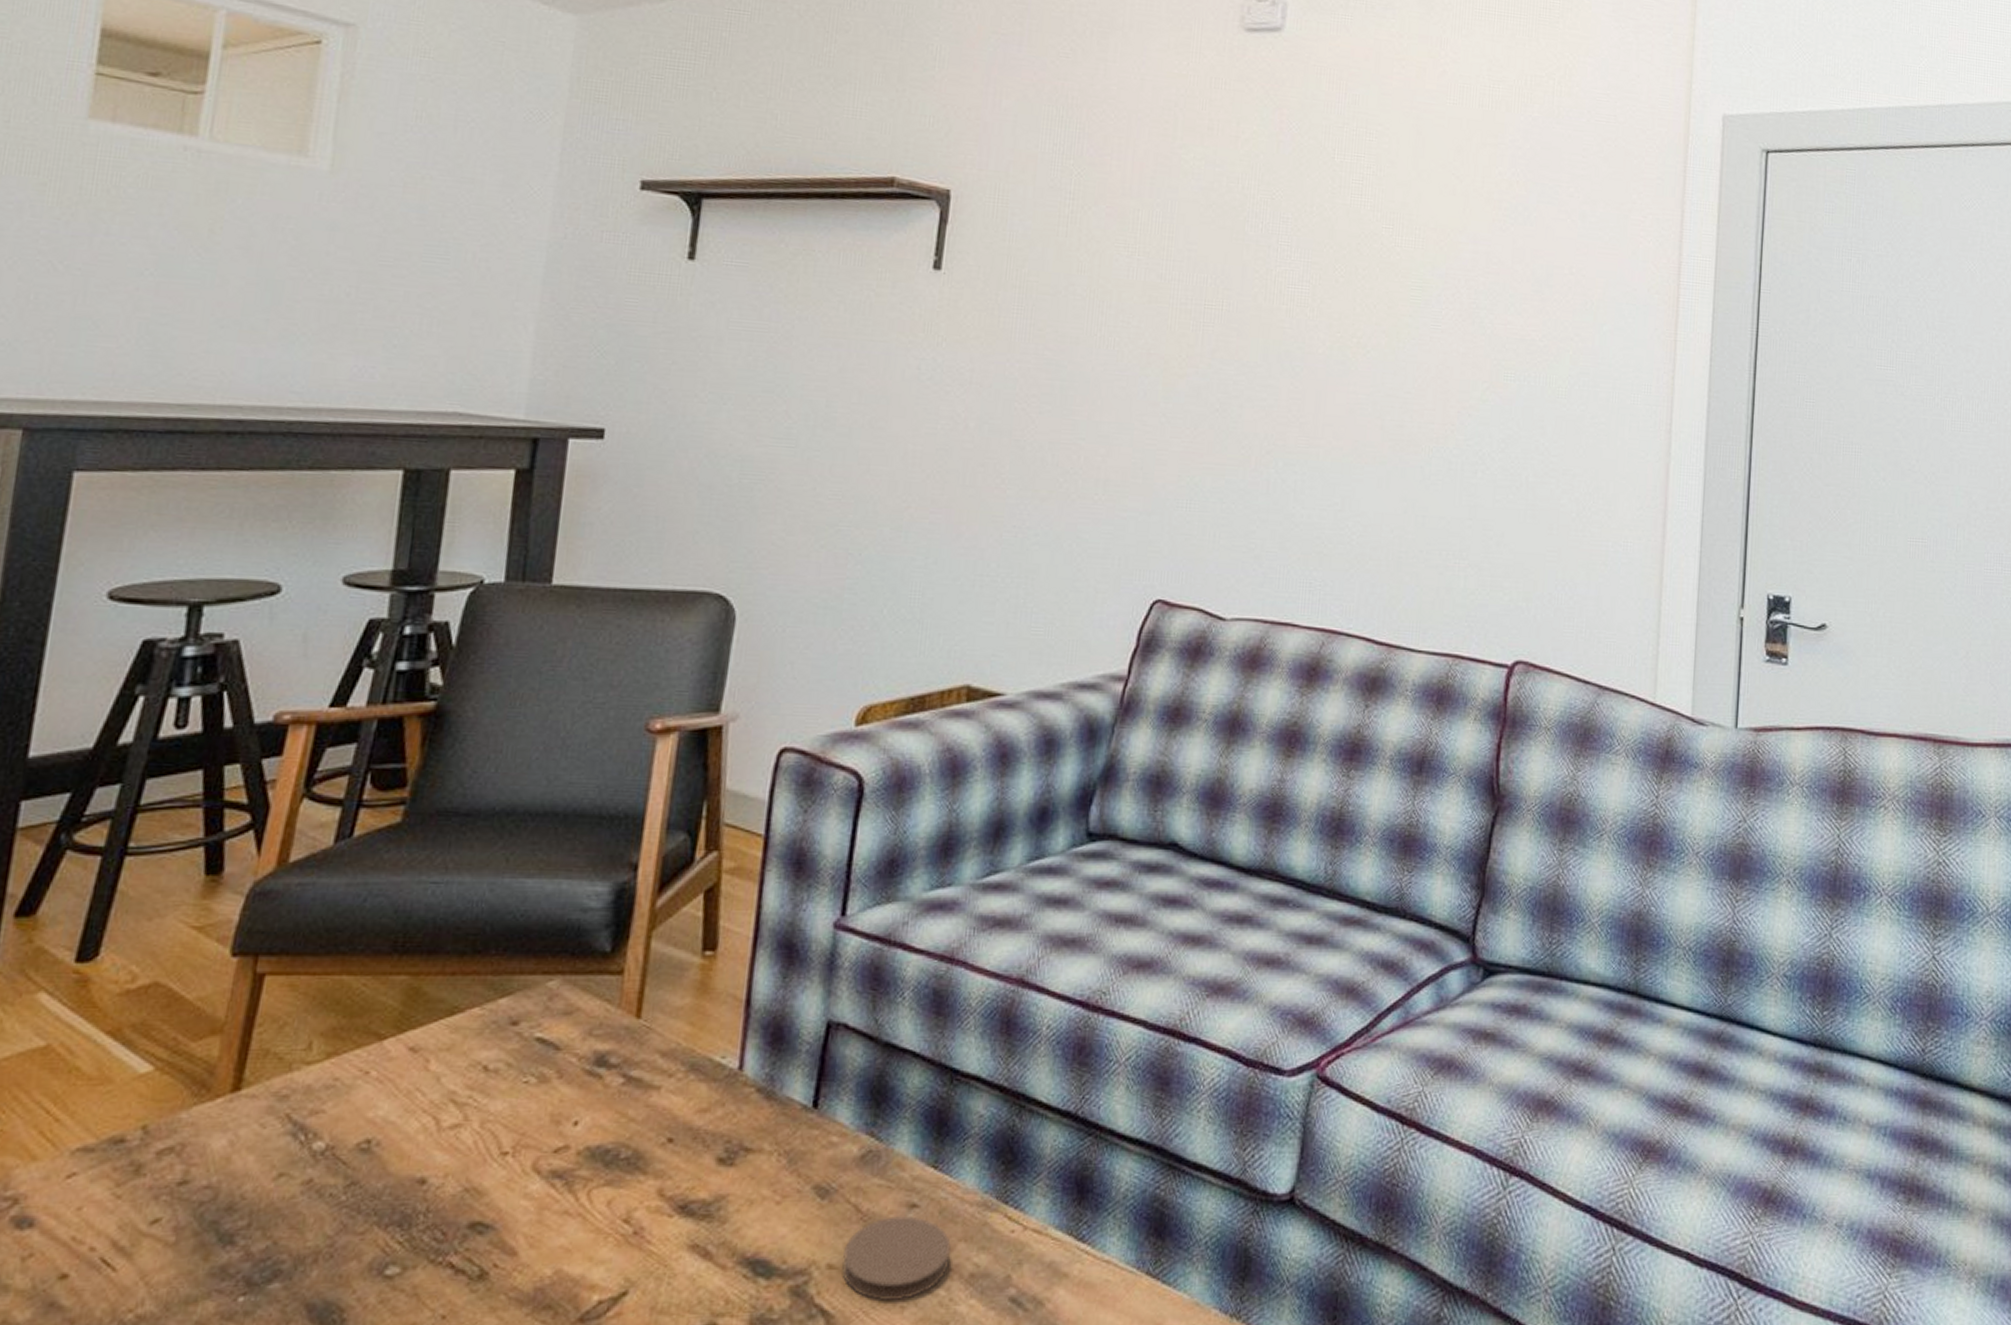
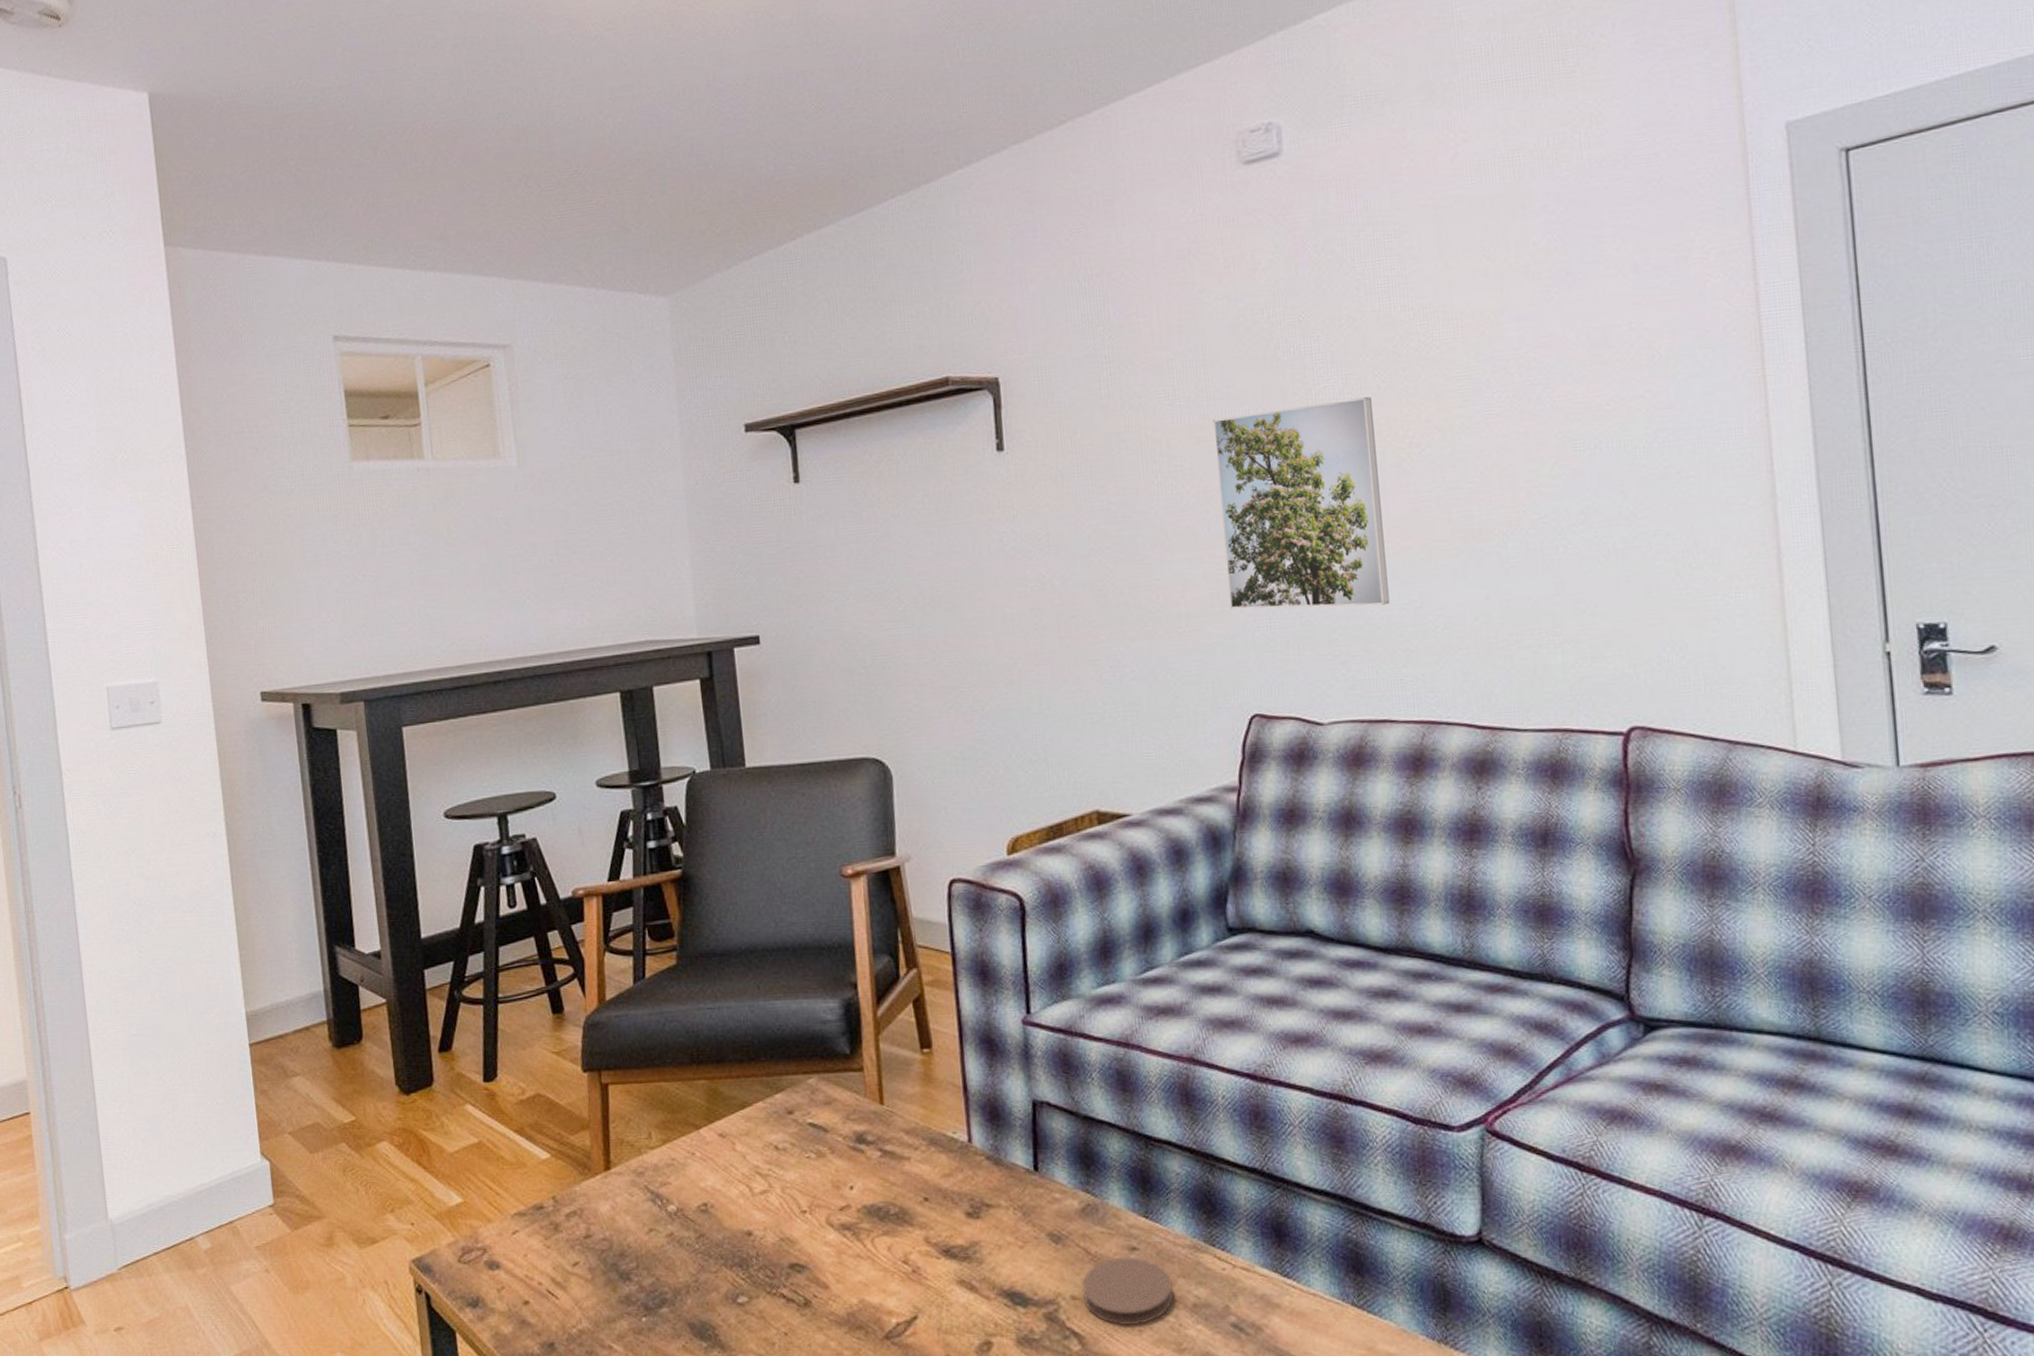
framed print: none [1152,281,1328,503] -> present [1213,397,1390,610]

